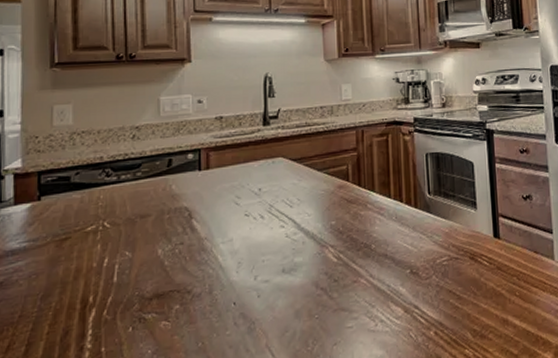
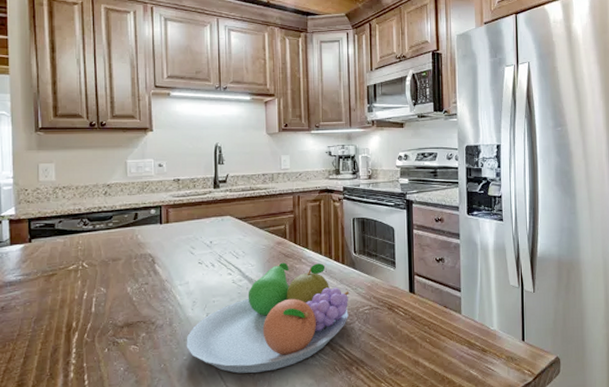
fruit bowl: none [229,208,424,349] -> present [186,262,349,374]

